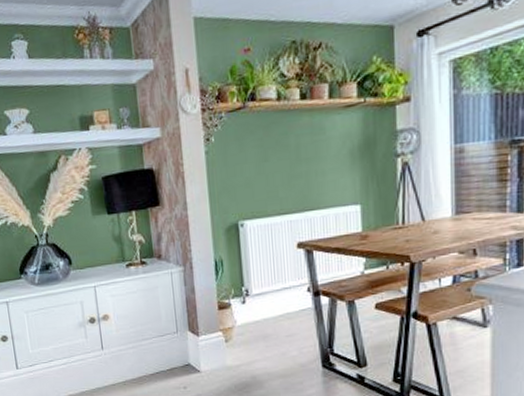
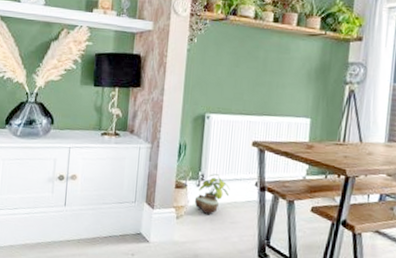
potted plant: none [242,286,280,333] -> present [194,174,230,215]

